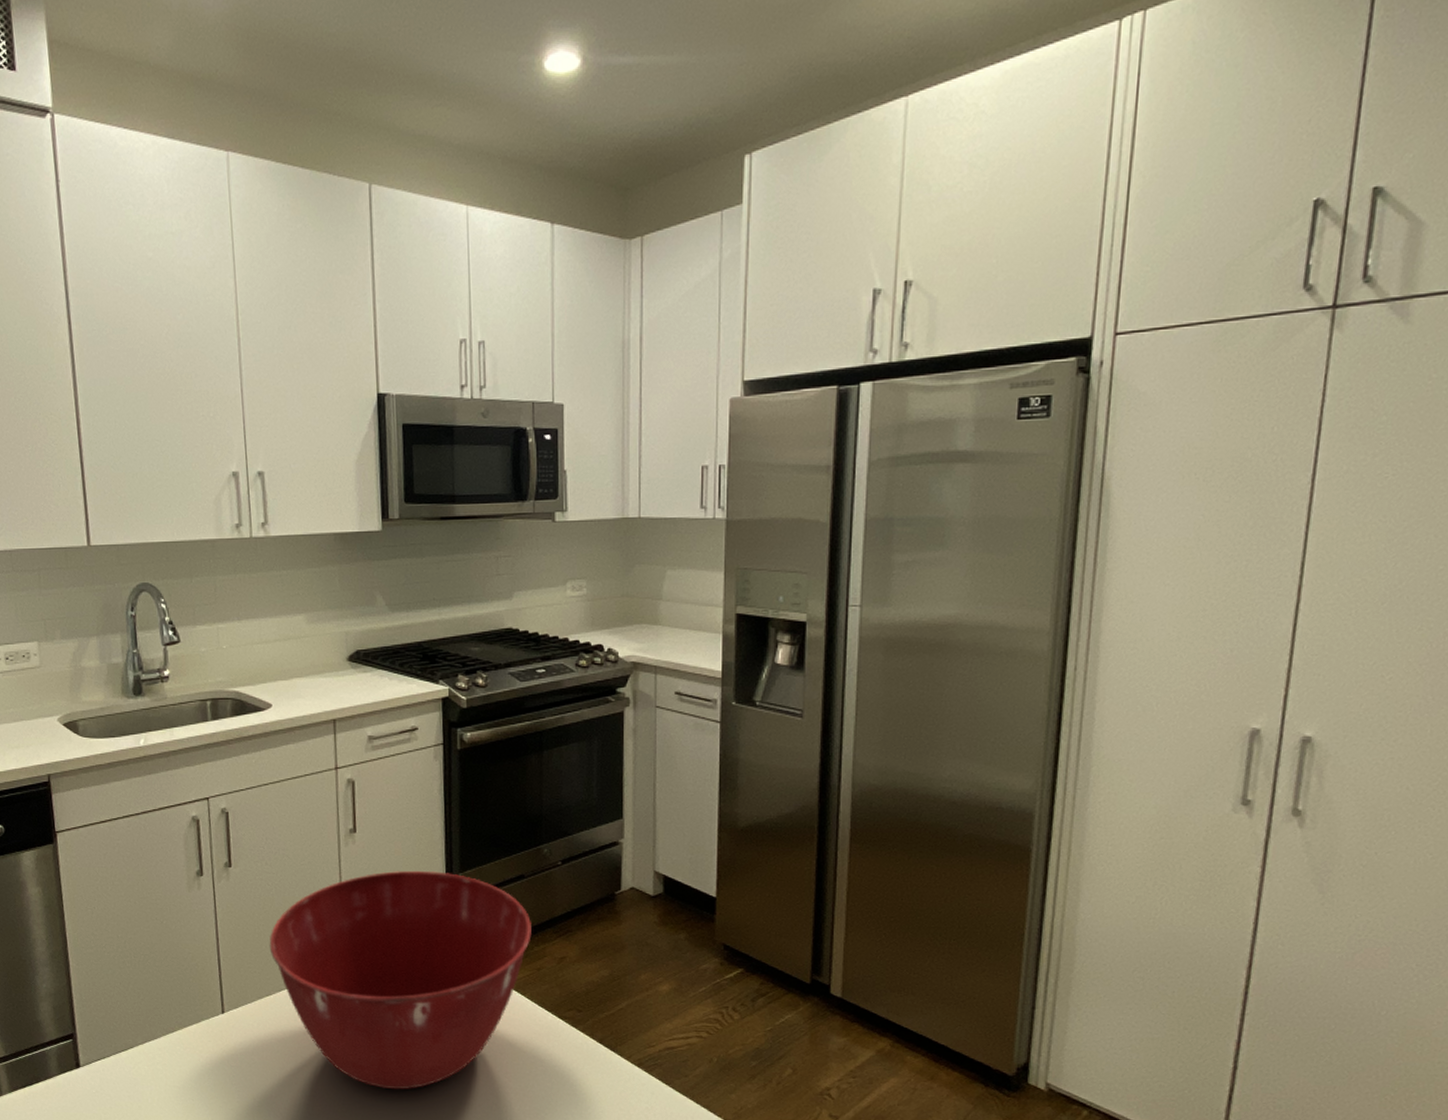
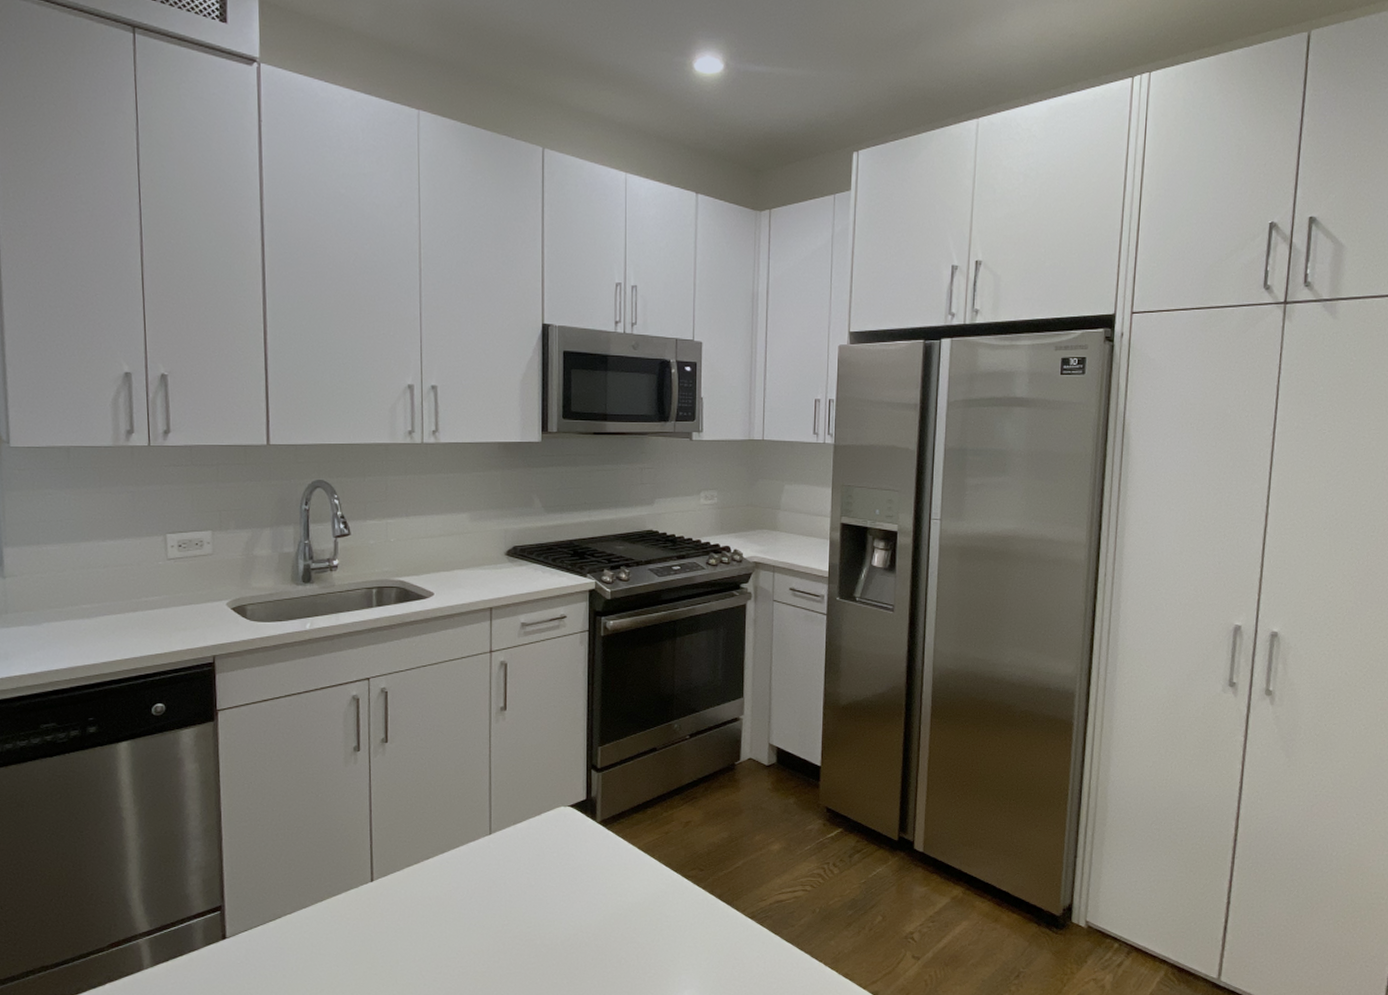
mixing bowl: present [269,870,532,1090] -> none [420,744,661,949]

